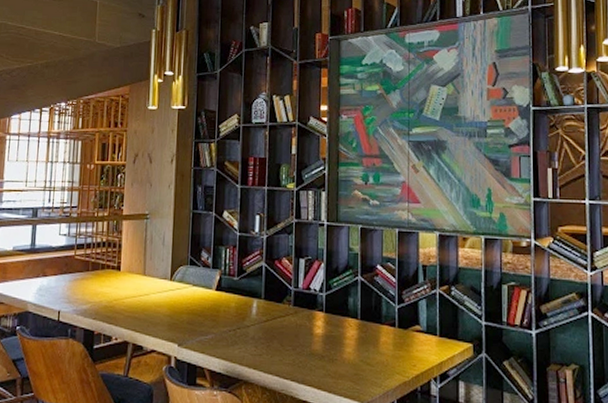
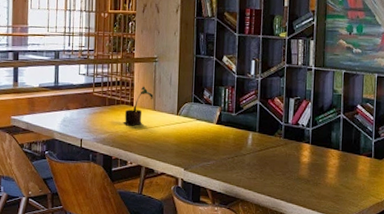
potted plant: none [109,247,144,294] -> present [124,86,153,126]

